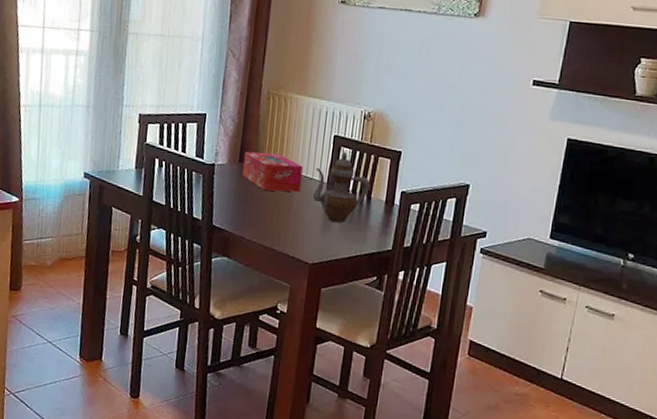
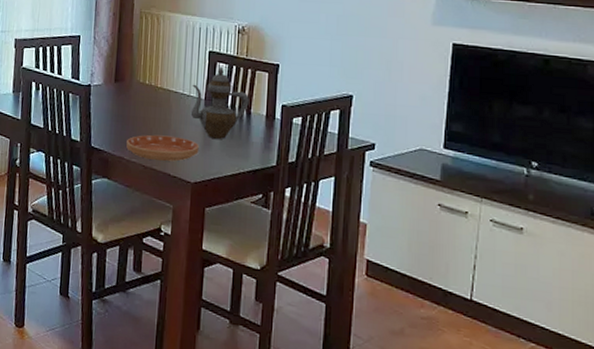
tissue box: present [242,151,303,193] -> none [119,71,179,110]
saucer: none [247,215,319,243] -> present [126,134,199,162]

